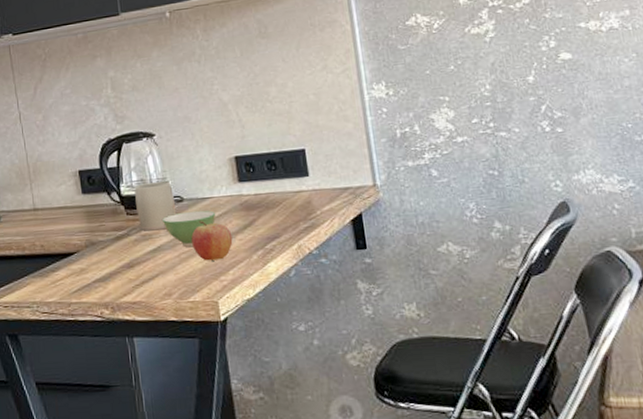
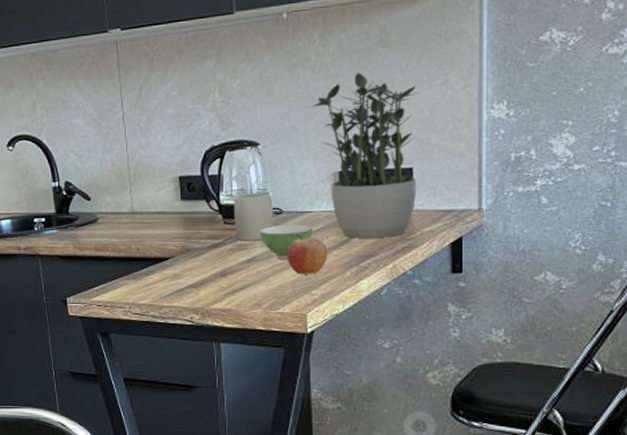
potted plant: none [203,62,312,221] -> present [313,72,419,238]

